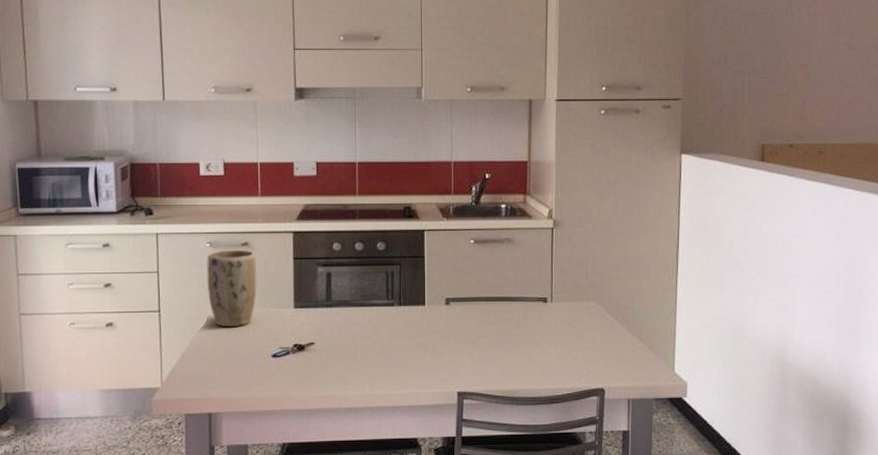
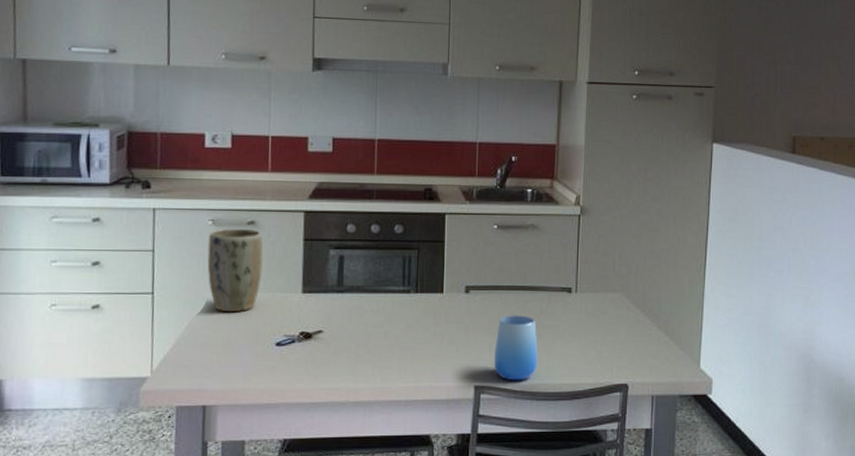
cup: none [474,325,517,387] -> present [493,315,538,381]

